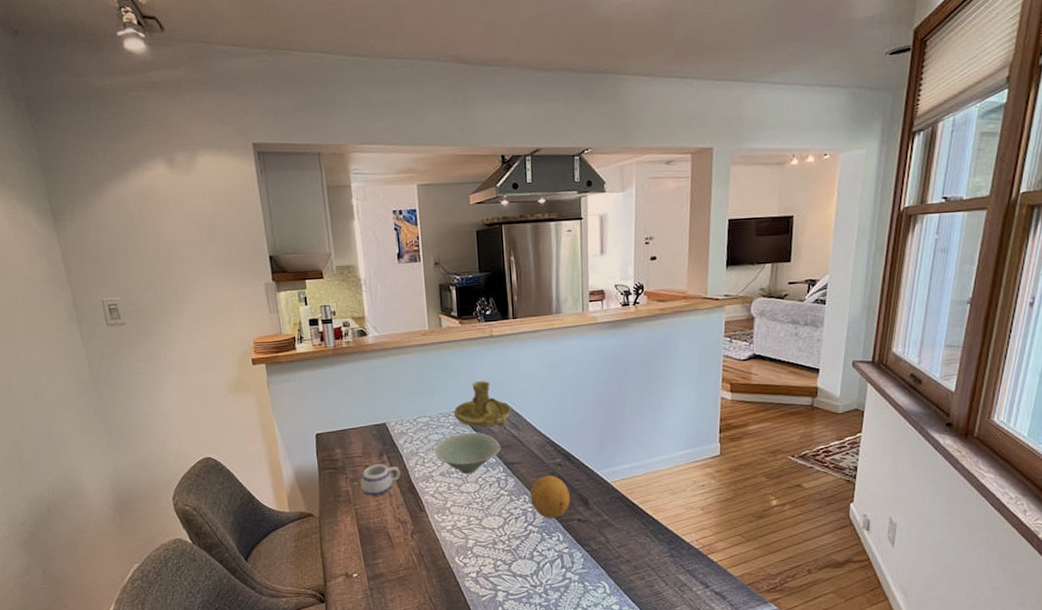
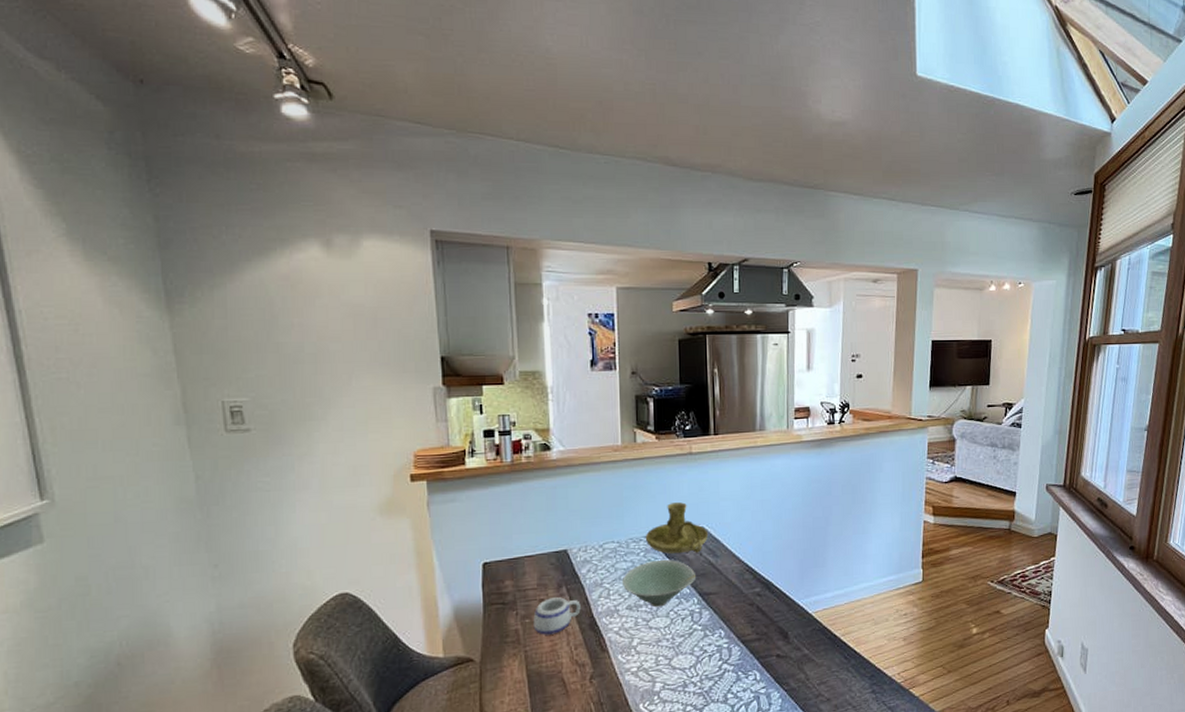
fruit: present [531,475,571,519] -> none [727,606,770,655]

